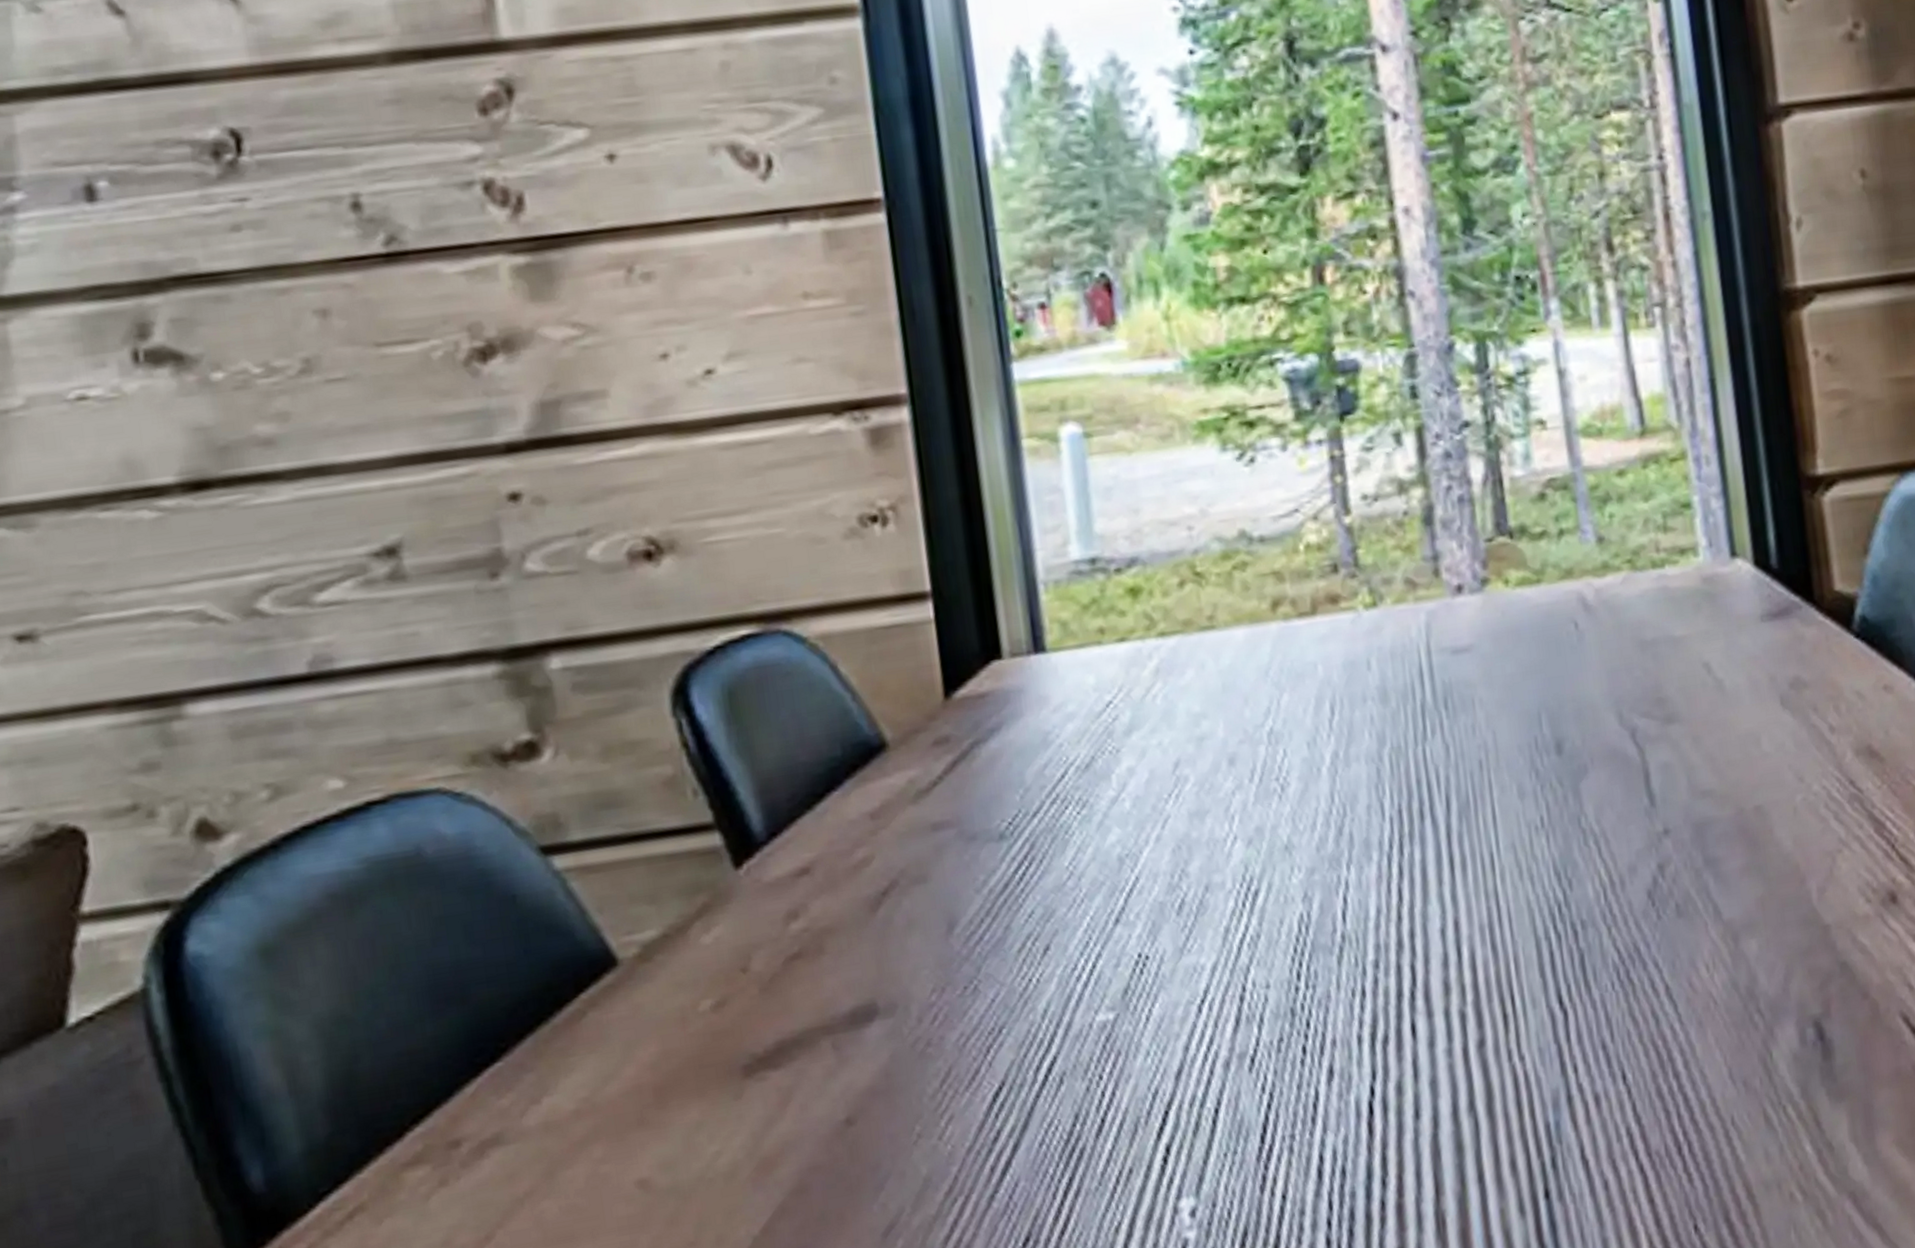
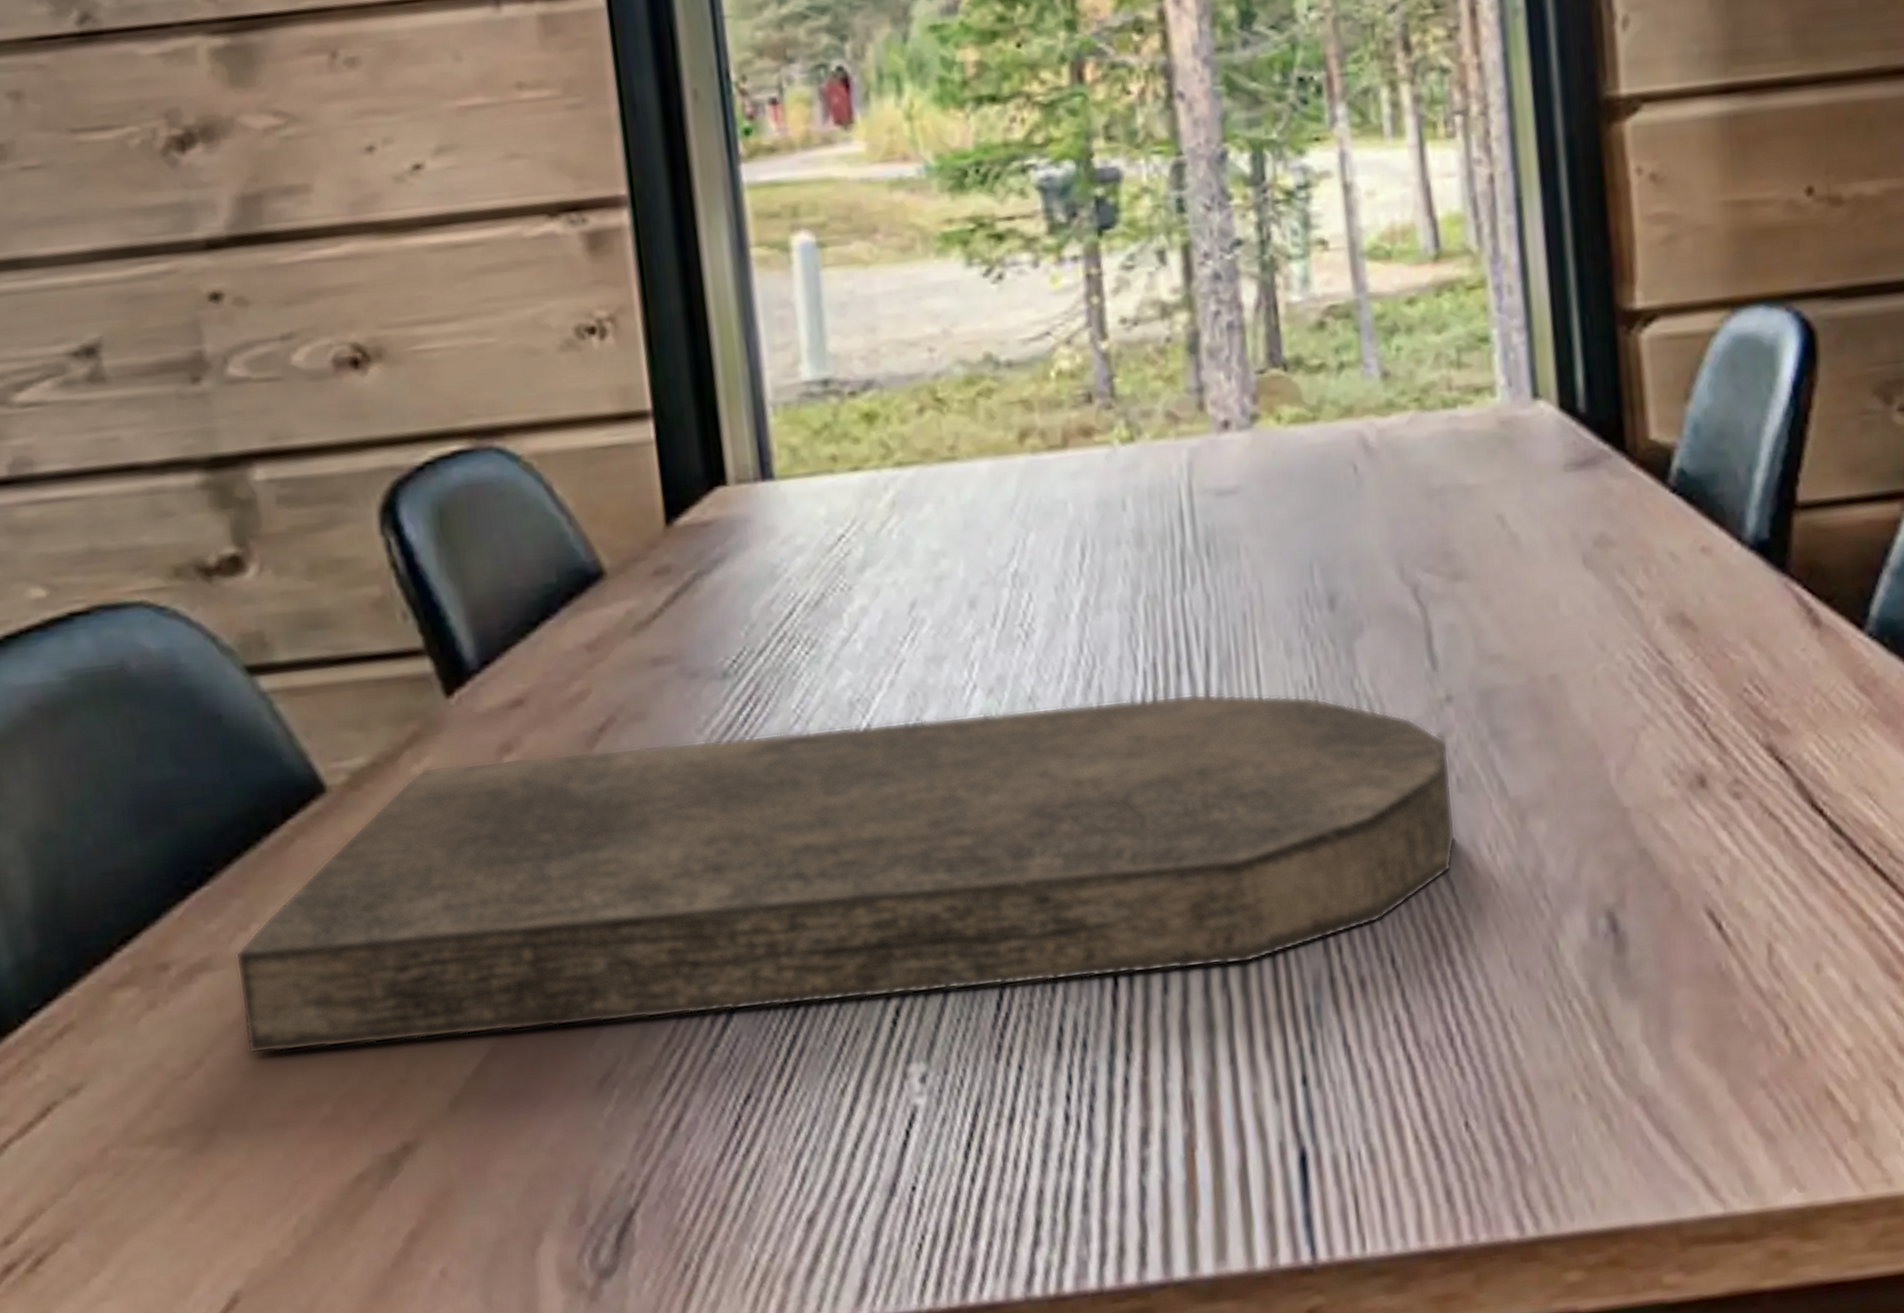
cutting board: none [527,835,1677,1226] -> present [235,693,1456,1055]

